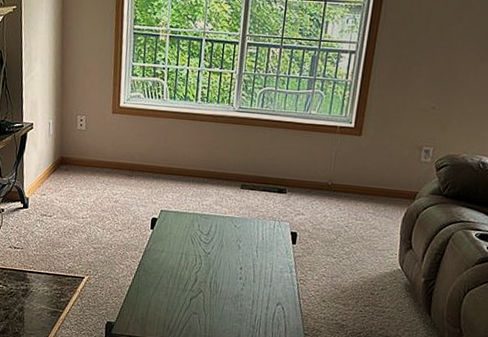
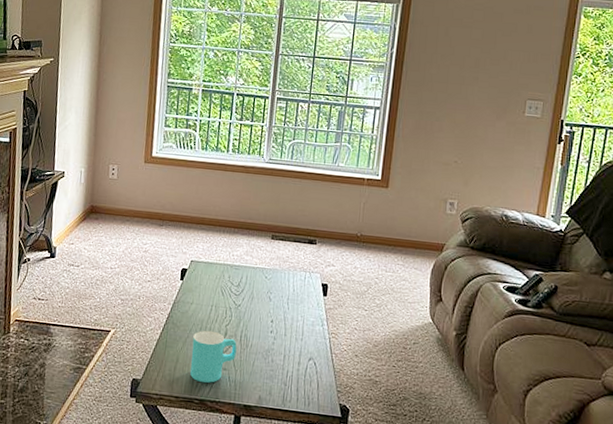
cup: none [162,277,207,326] -> present [190,330,237,383]

